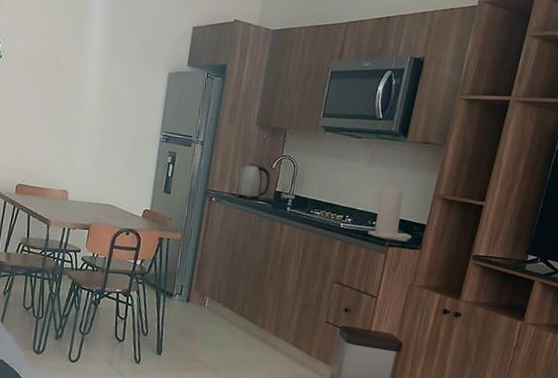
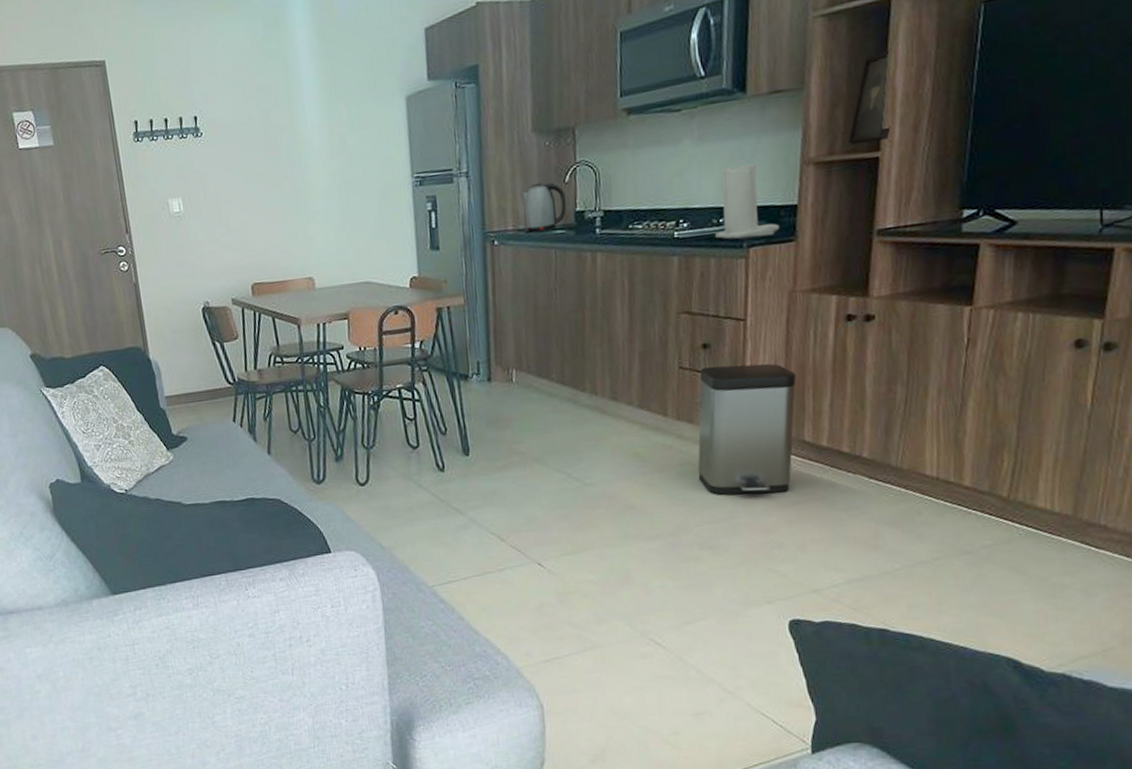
picture frame: none [466,134,504,195] -> present [848,48,892,145]

